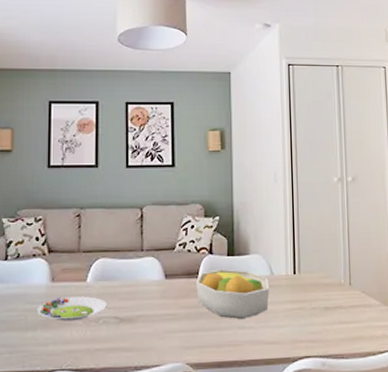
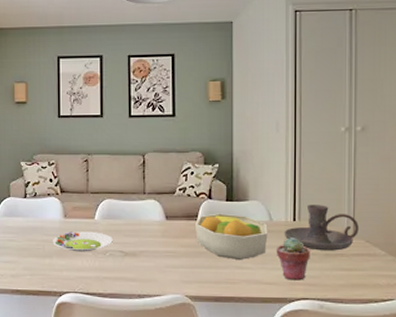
potted succulent: none [277,292,311,338] -> present [276,237,310,281]
candle holder: none [285,256,355,304] -> present [284,205,359,251]

